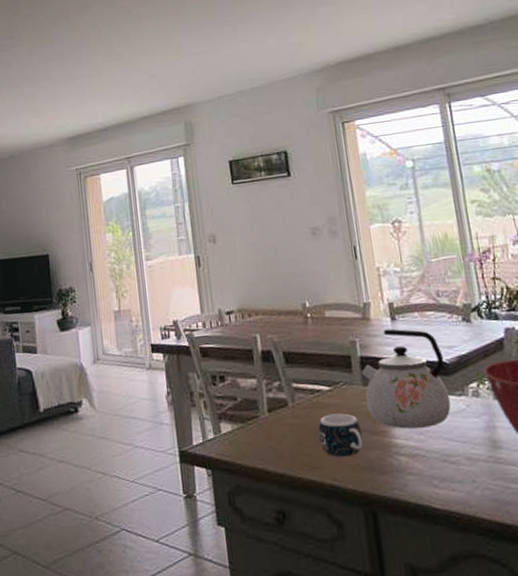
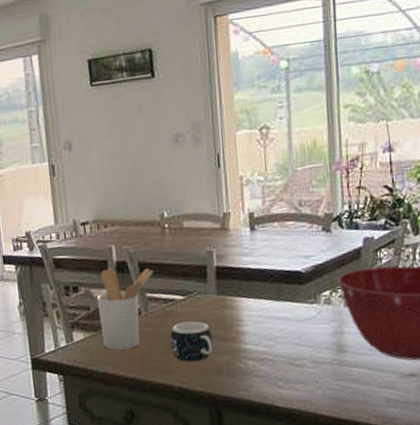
utensil holder: none [243,357,299,444] -> present [96,267,154,350]
kettle: present [361,329,451,429] -> none [216,239,303,335]

